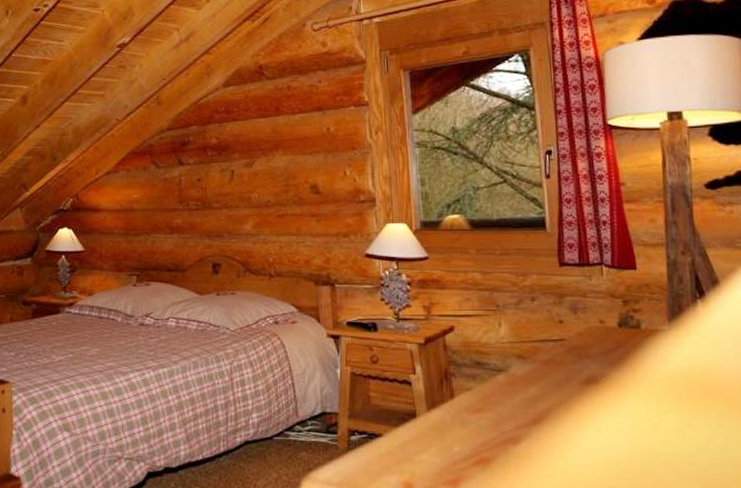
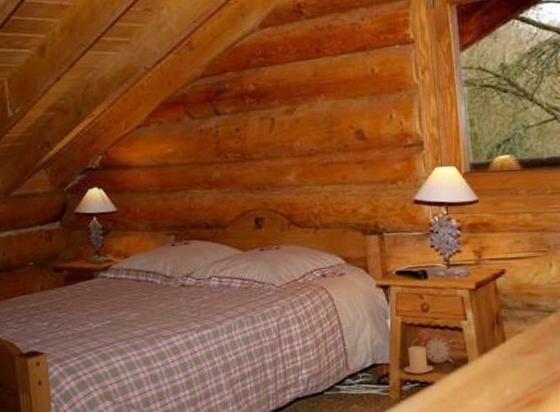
candle: none [352,397,382,426] -> present [403,346,433,374]
alarm clock: none [360,383,405,417] -> present [411,331,456,364]

